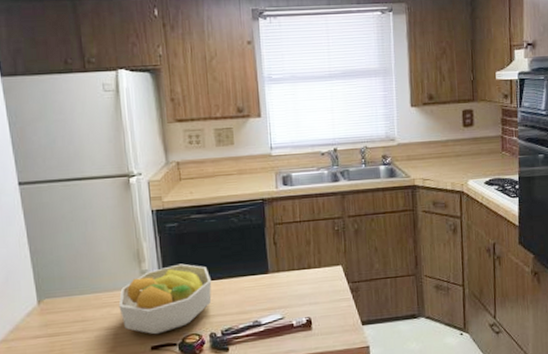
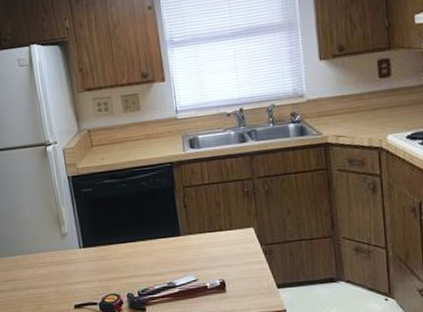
fruit bowl: present [118,263,212,335] -> none [43,227,127,294]

